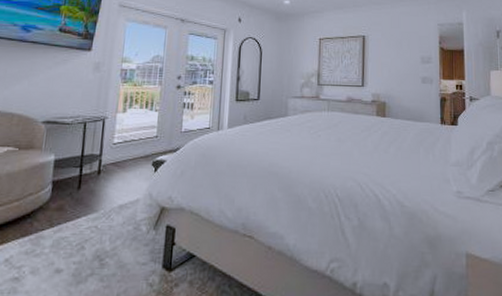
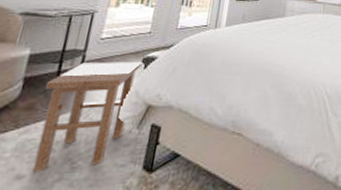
stool: none [68,165,152,268] -> present [32,62,142,173]

